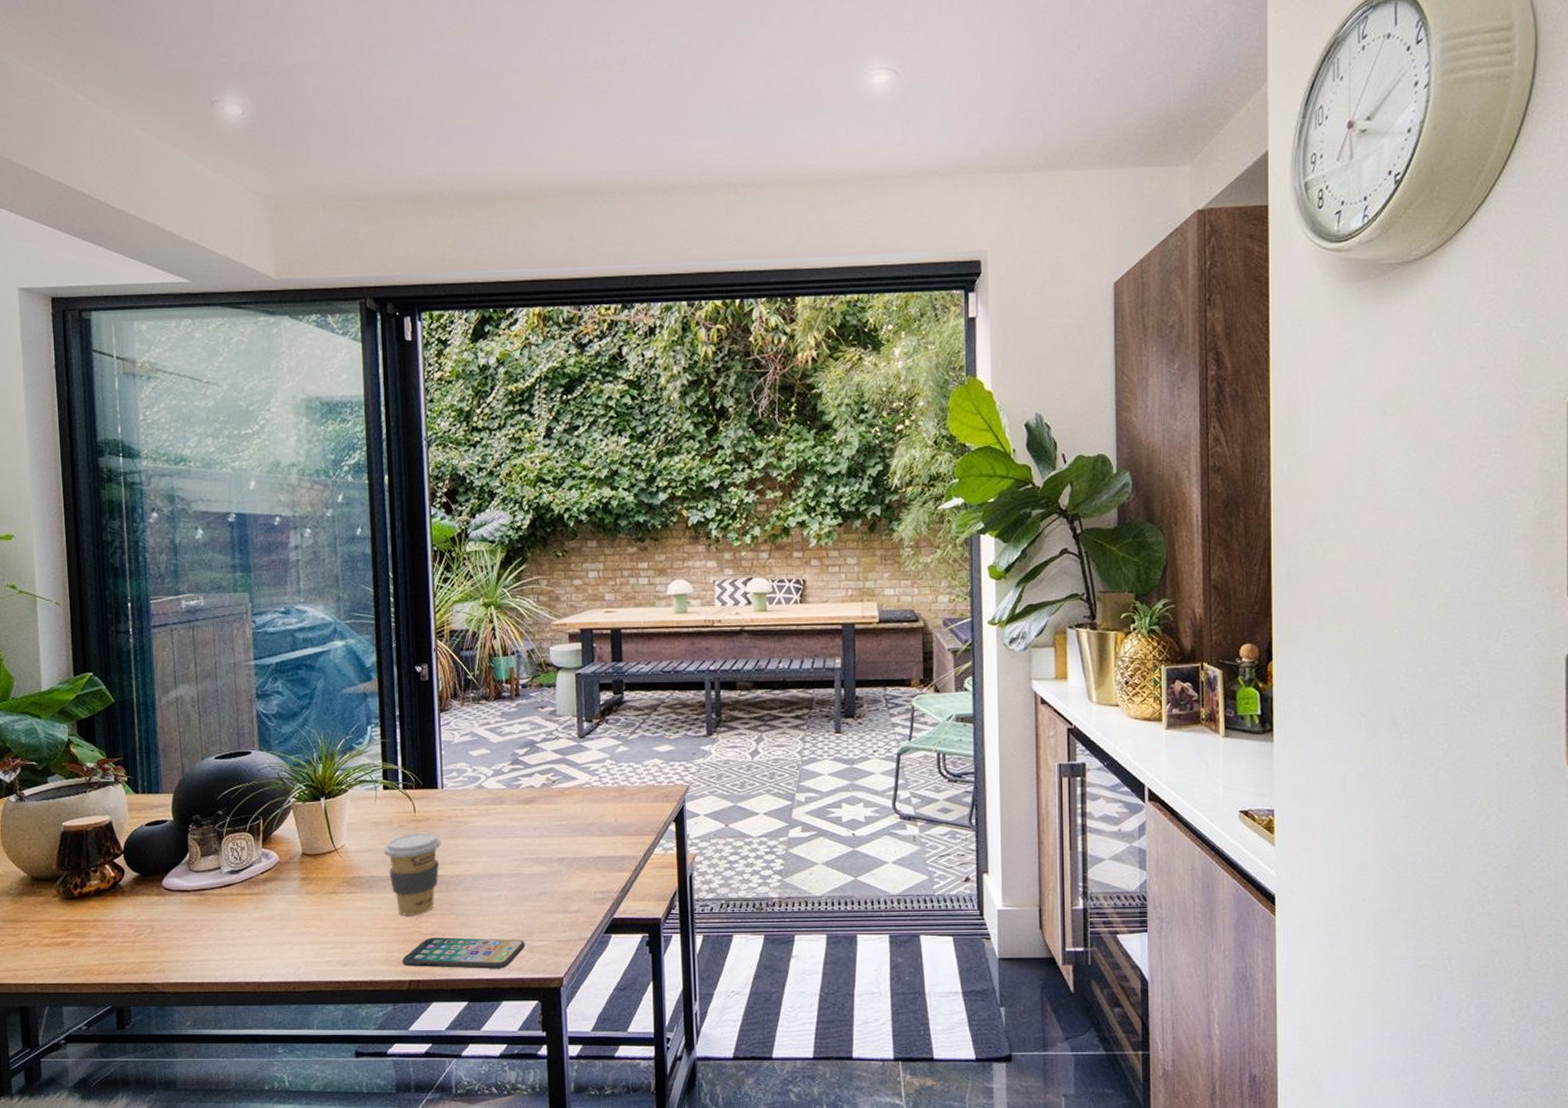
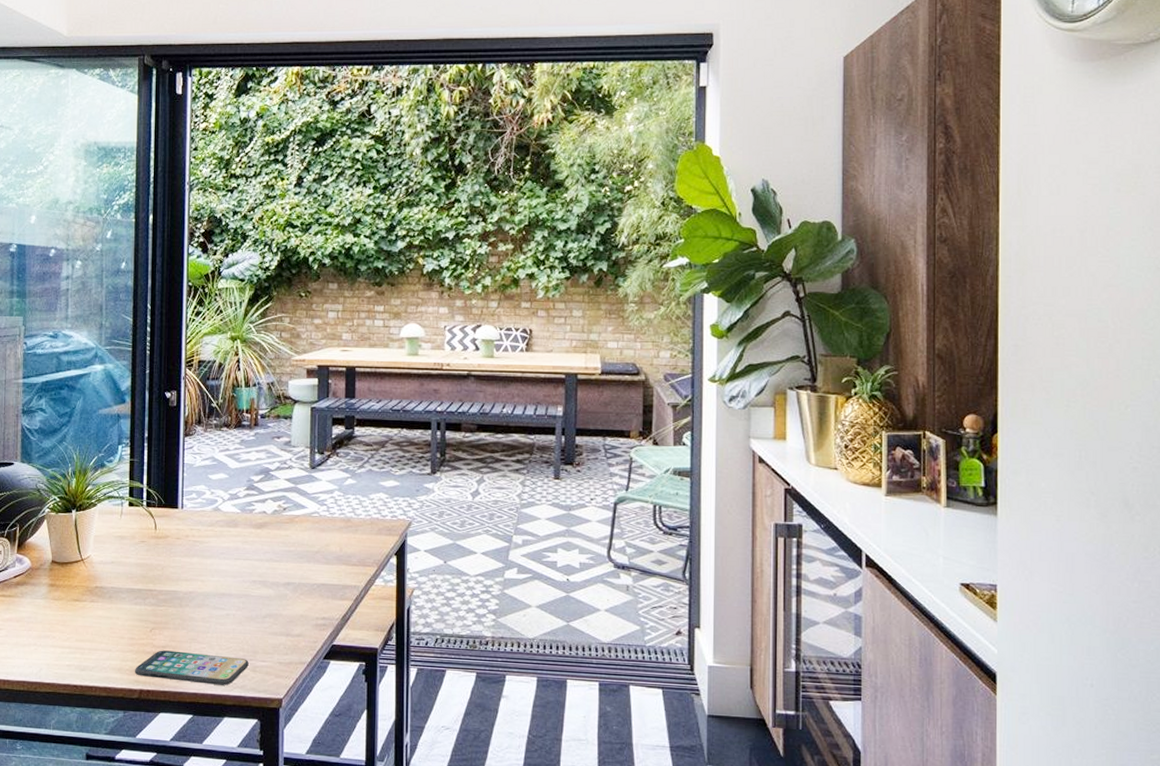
coffee cup: present [383,832,441,915] -> none [124,549,178,628]

